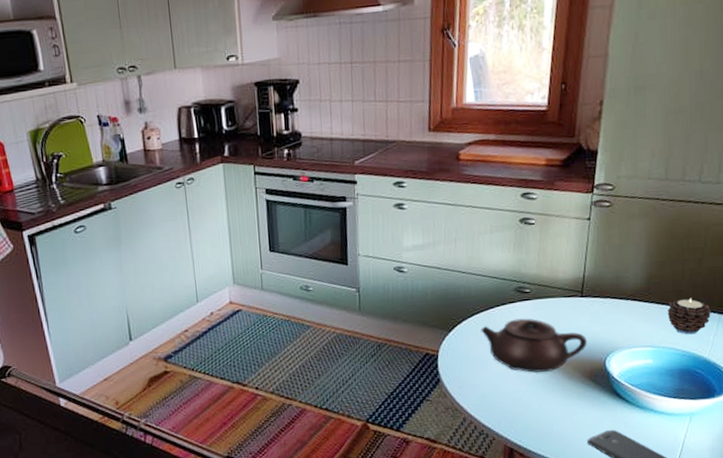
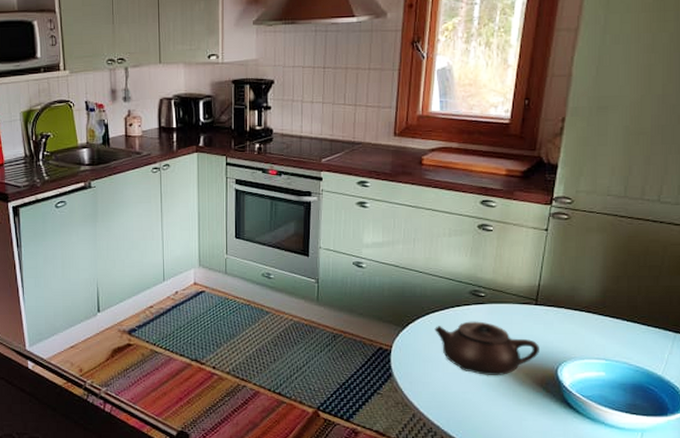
candle: present [667,297,711,335] -> none [621,314,666,351]

